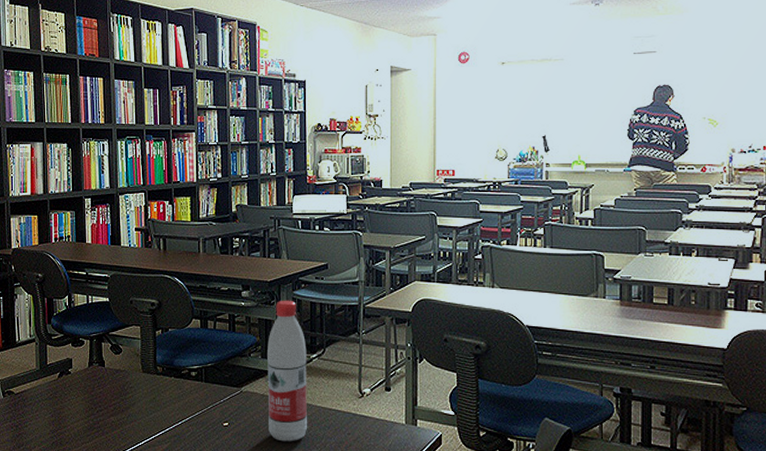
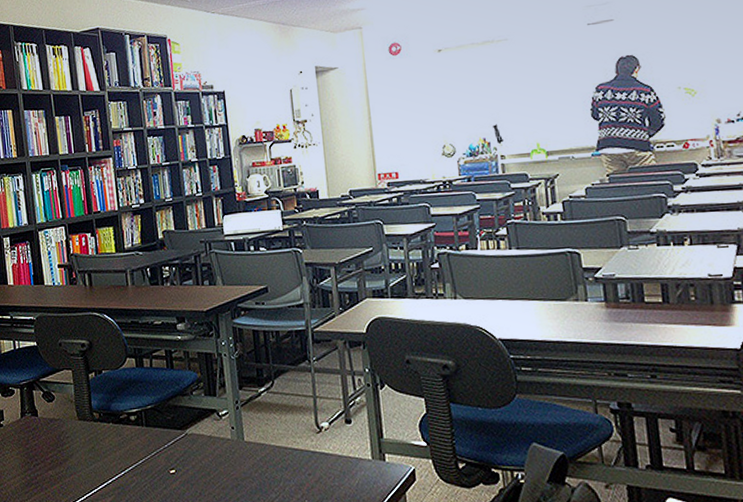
water bottle: present [267,300,308,442] -> none [210,329,263,488]

